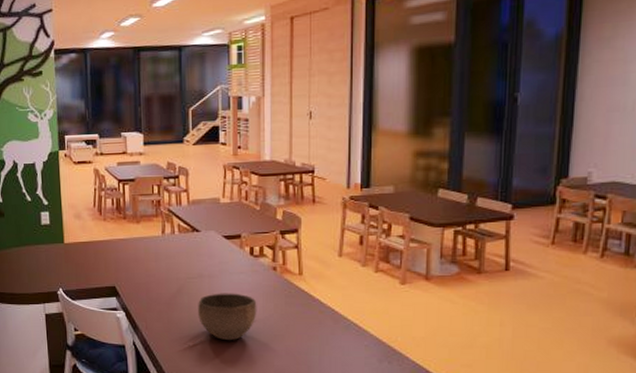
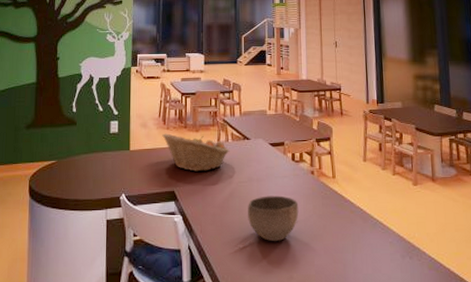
fruit basket: none [99,225,176,266] -> present [162,133,230,172]

